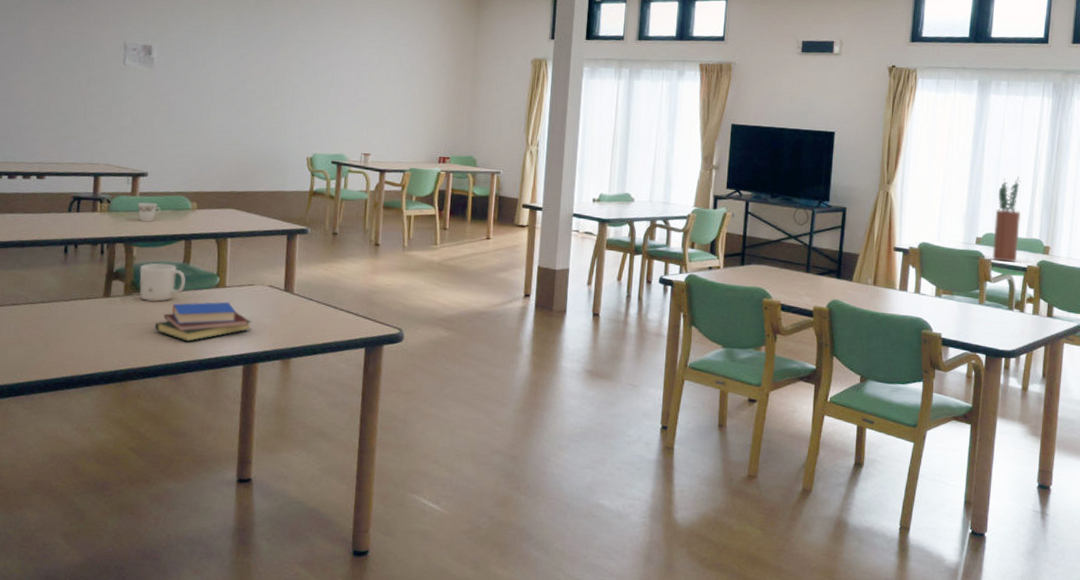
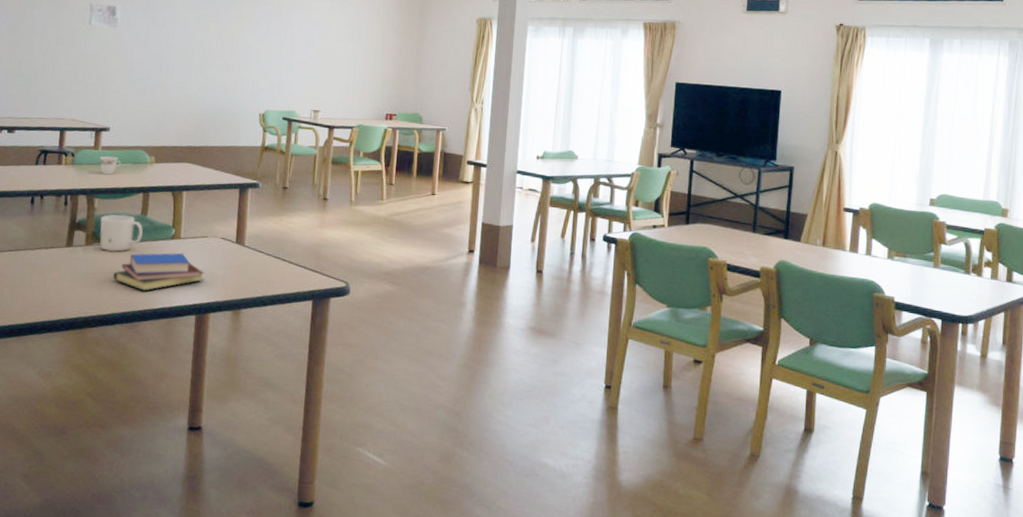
vase: present [992,177,1021,262] -> none [947,137,977,225]

